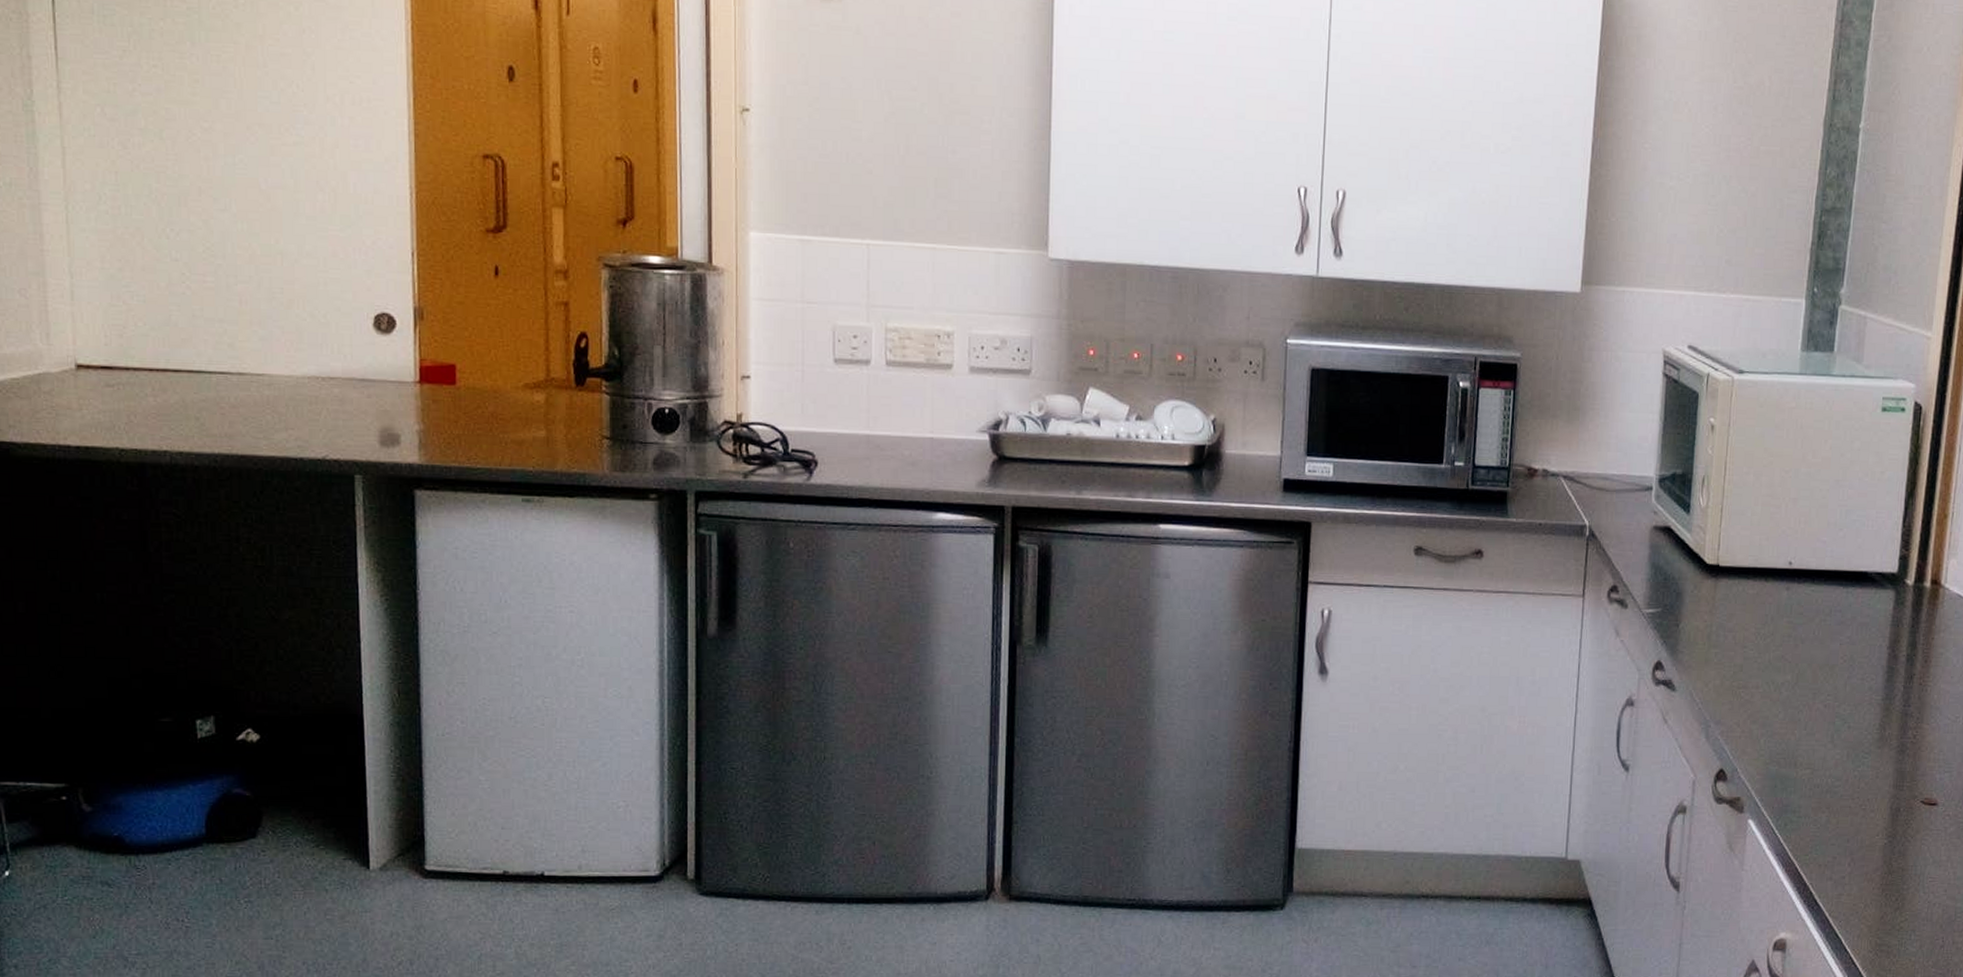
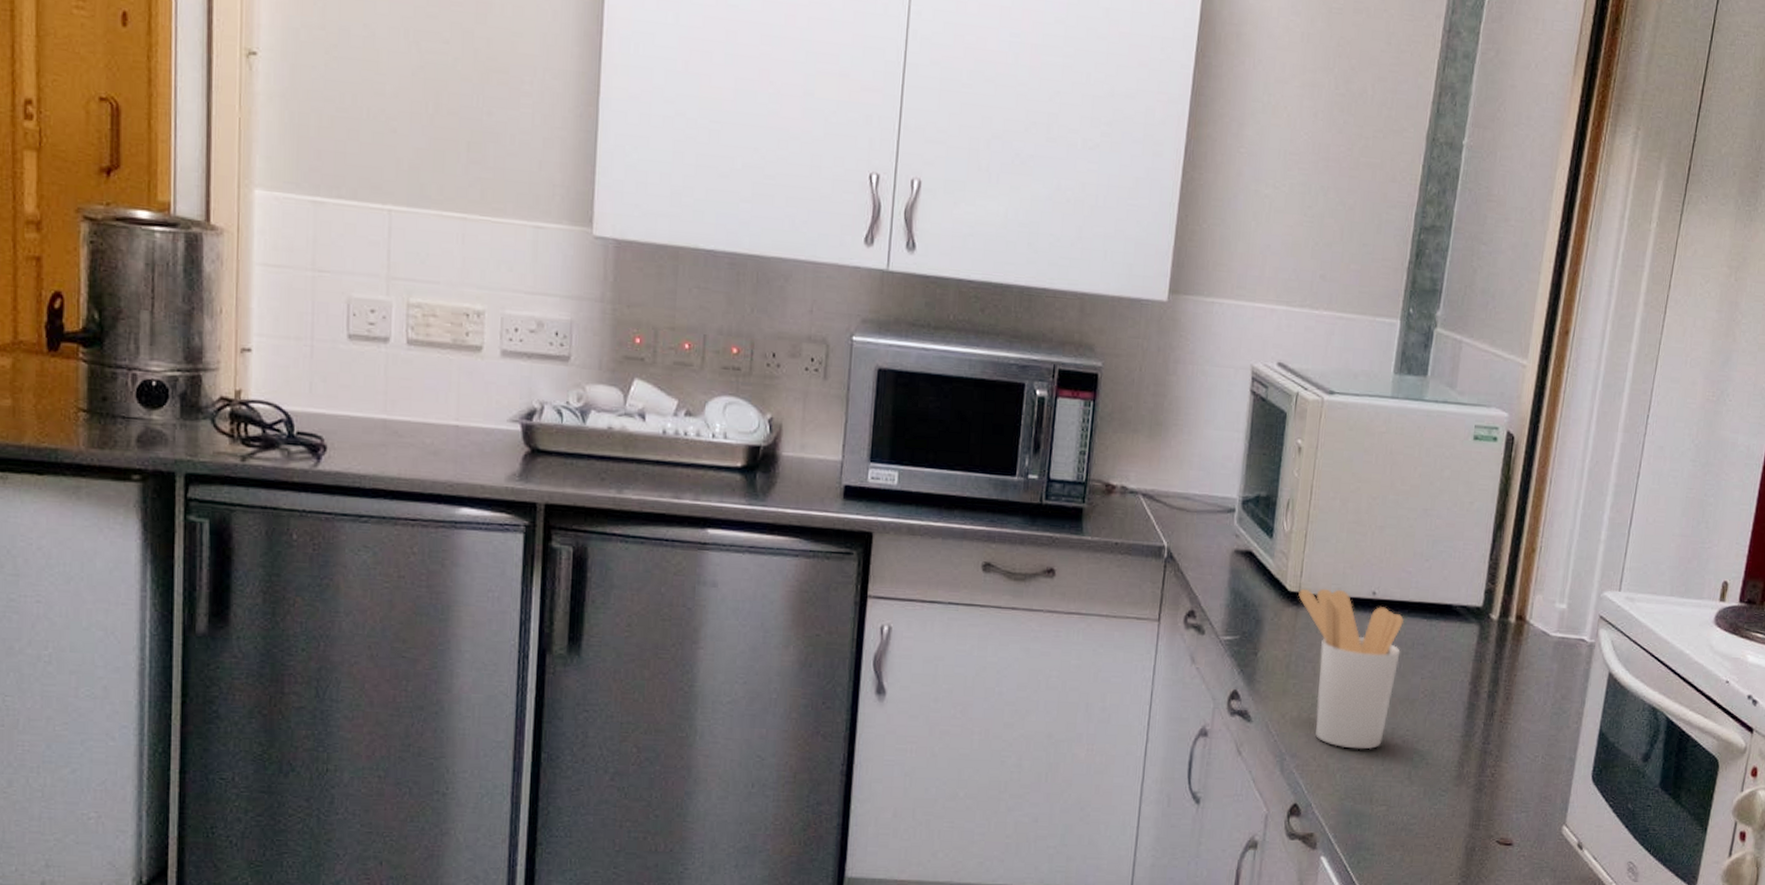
utensil holder: none [1717,560,1821,715] -> present [1298,588,1405,750]

